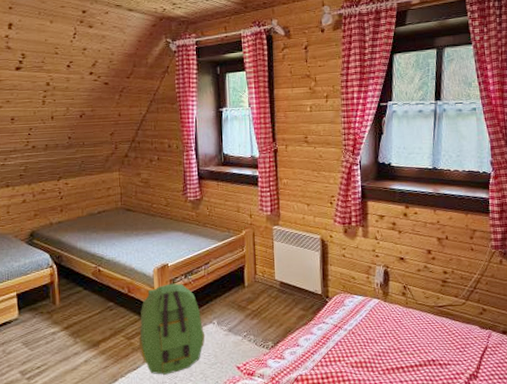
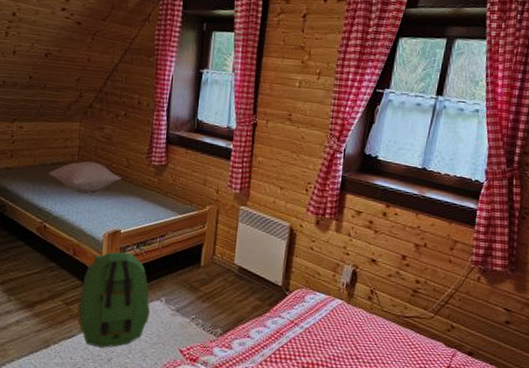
pillow: none [97,205,162,234] -> present [49,161,121,193]

